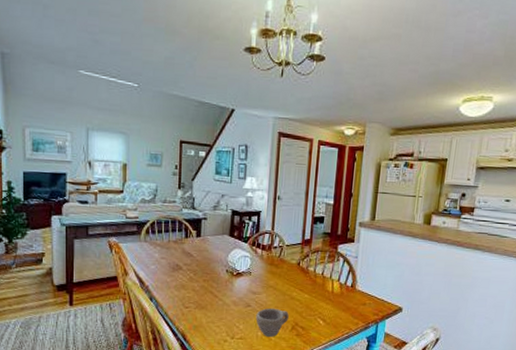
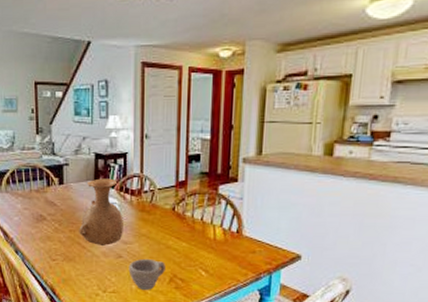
vase: none [212,233,254,296] -> present [79,178,123,247]

